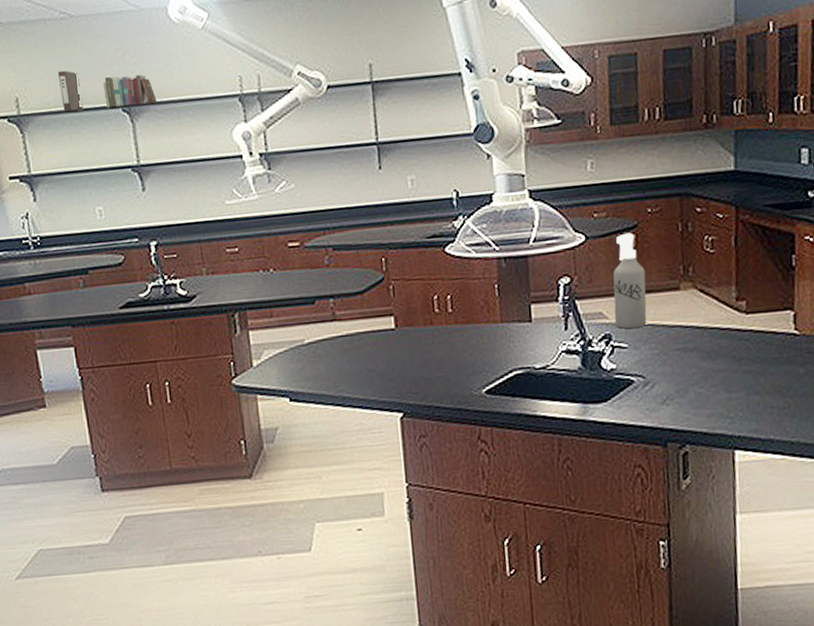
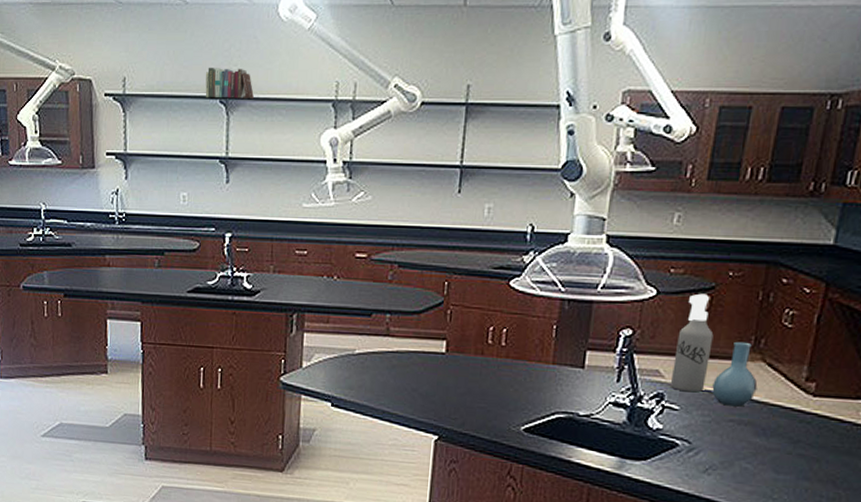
binder: present [57,70,84,113] -> none [165,56,185,99]
flask: none [653,272,695,336] -> present [712,341,758,407]

